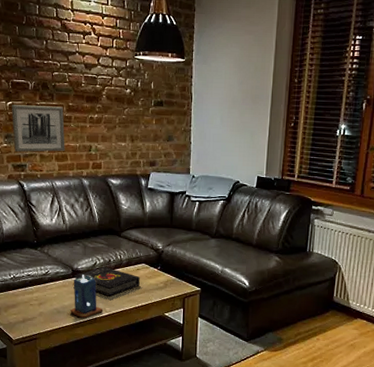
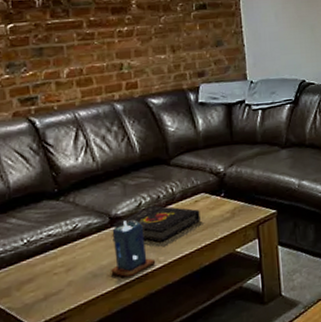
wall art: present [12,104,65,153] -> none [14,22,89,83]

